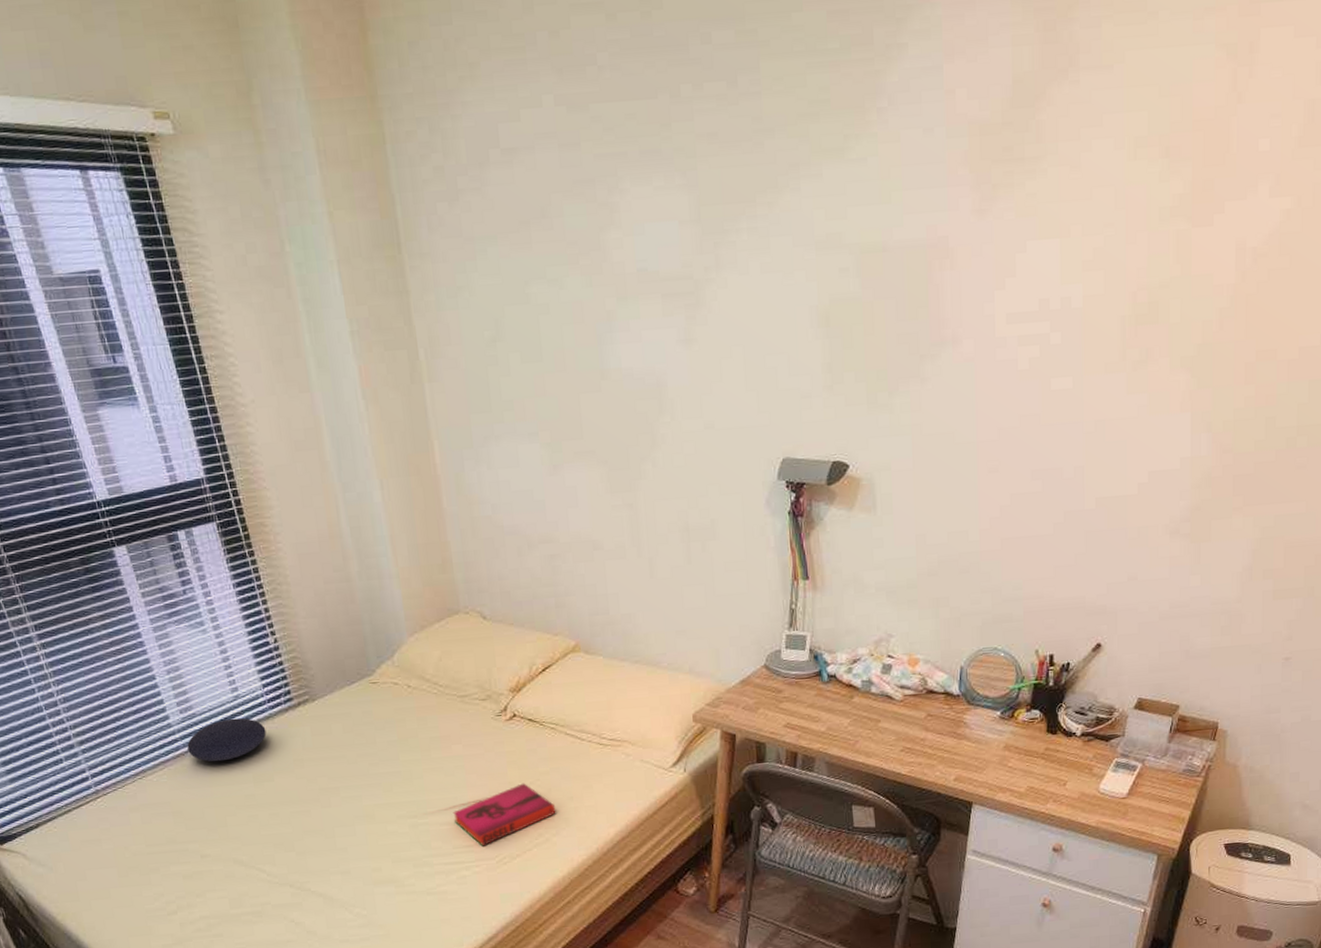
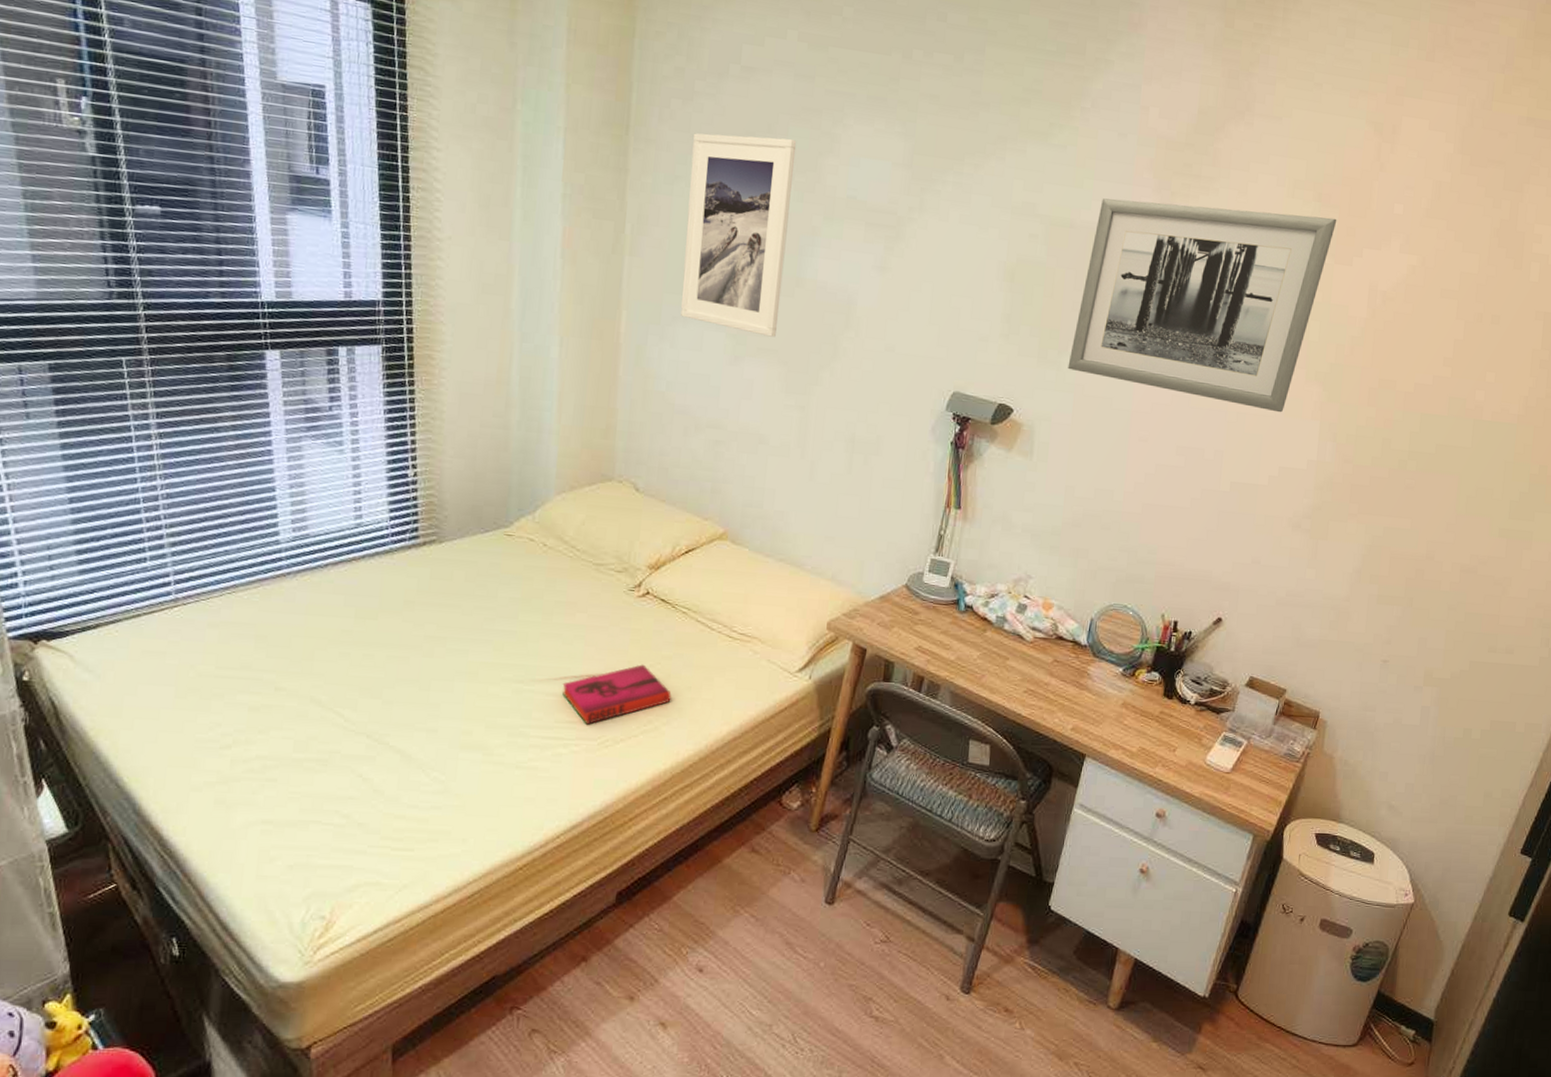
cushion: present [187,717,267,762] -> none [291,546,382,590]
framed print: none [467,218,590,439] -> present [681,133,797,337]
wall art: none [901,173,1191,412] -> present [1068,198,1337,413]

